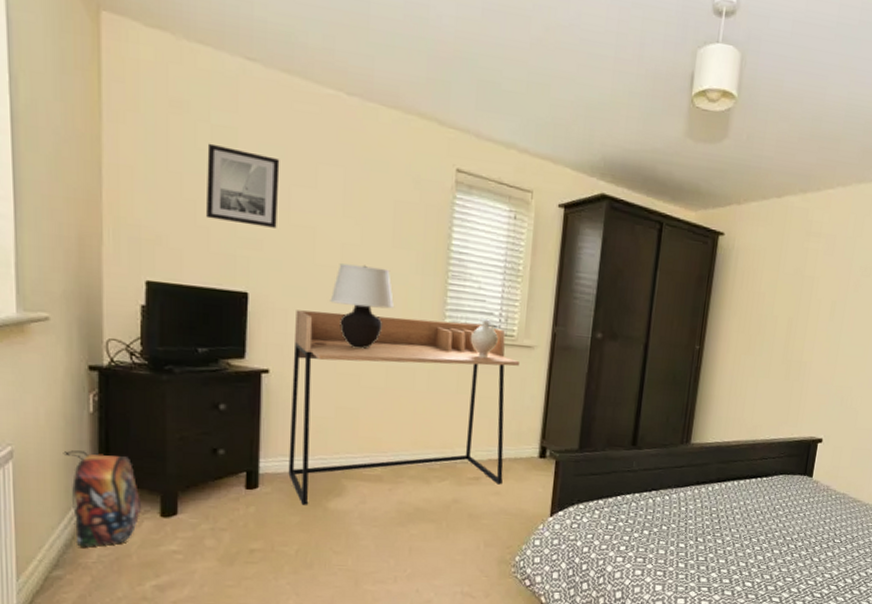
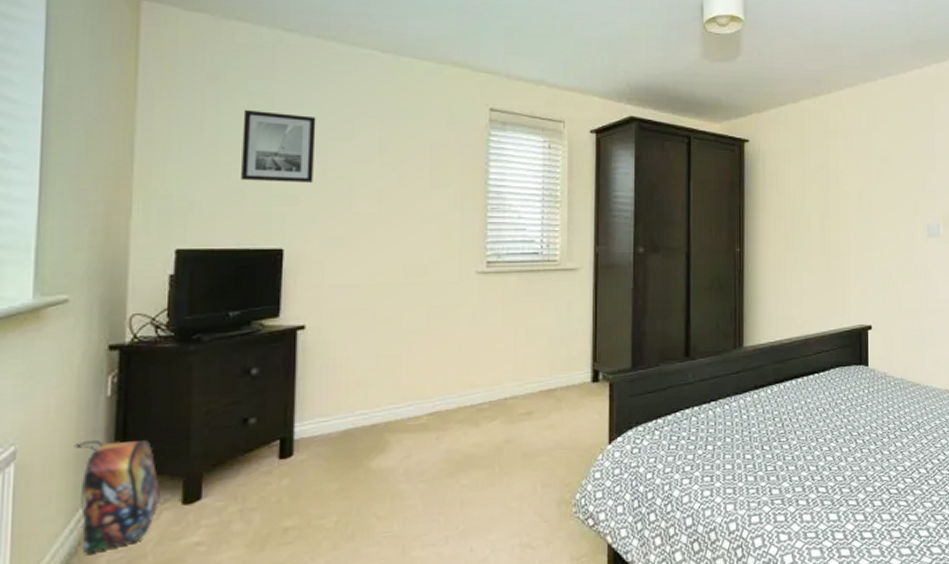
desk: present [288,310,519,505] -> none [326,253,564,469]
table lamp: present [330,263,395,349] -> none [368,208,435,292]
decorative vase: present [470,319,498,359] -> none [513,247,541,287]

